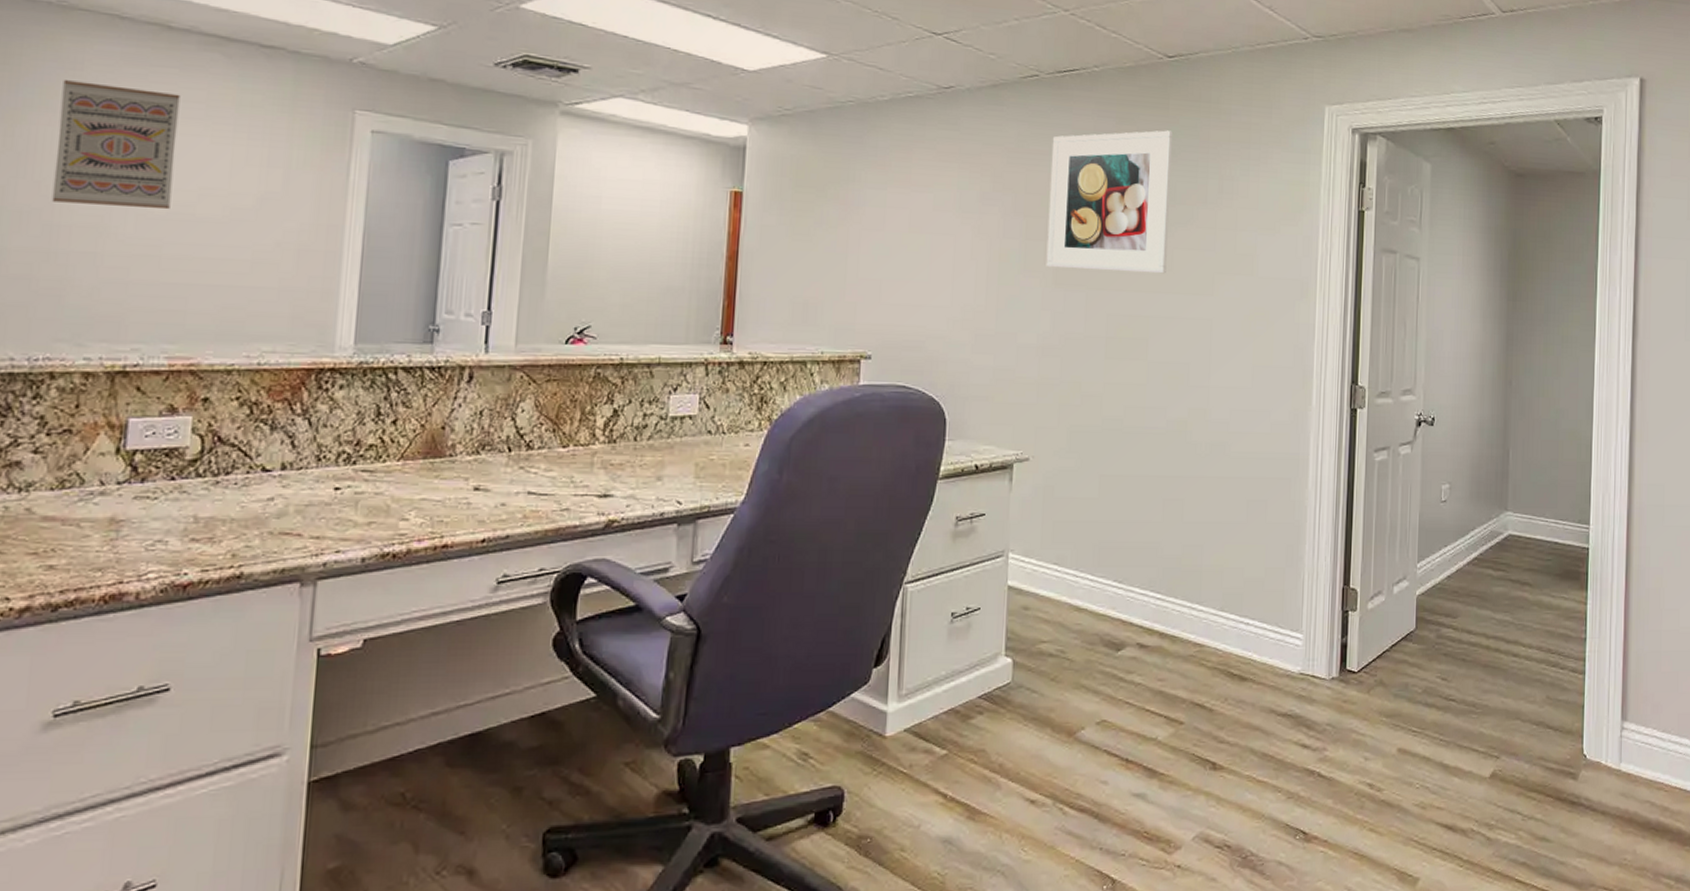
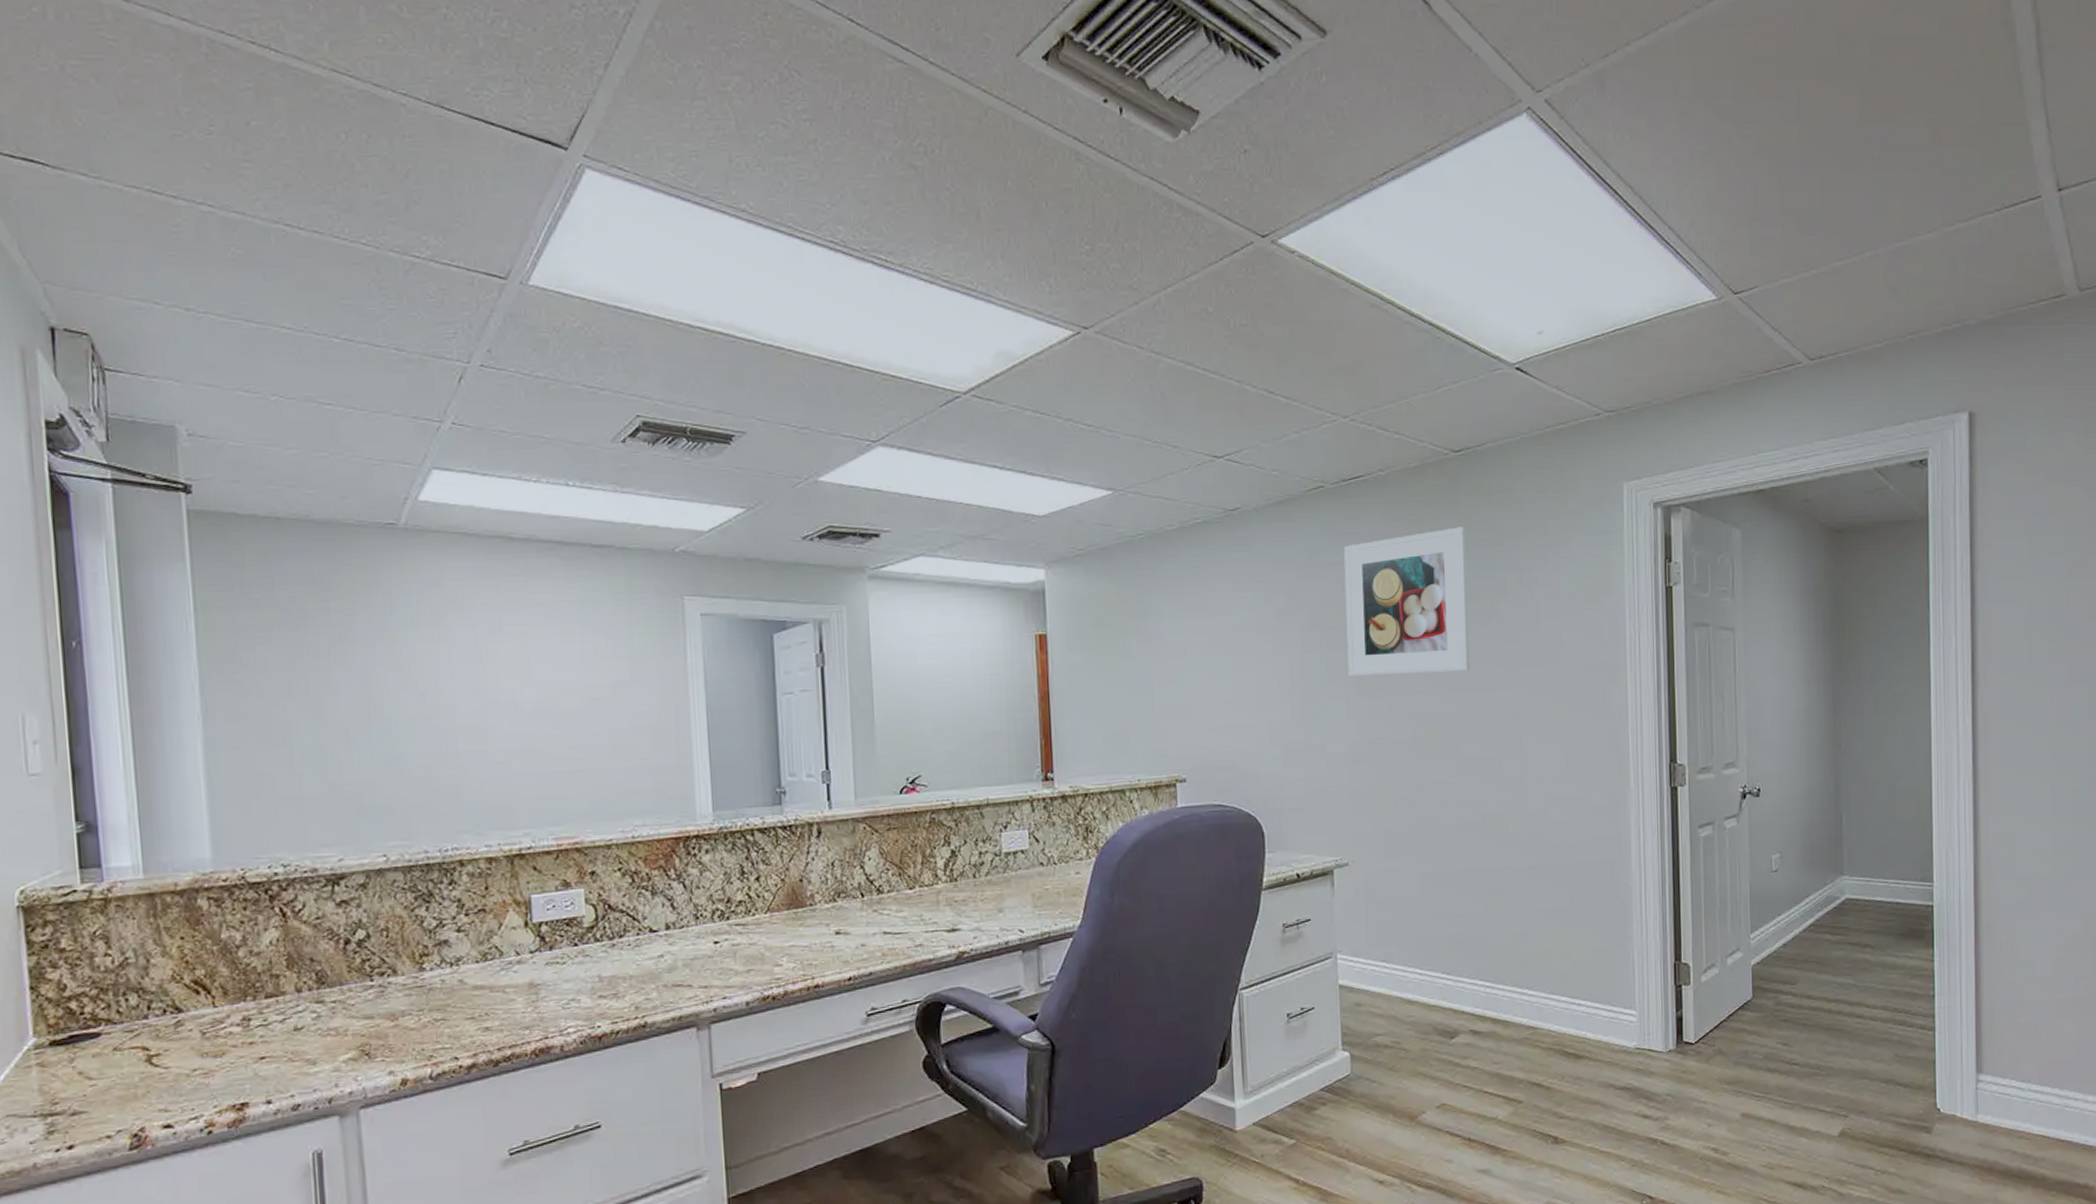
wall art: present [51,80,180,210] -> none [429,597,537,709]

